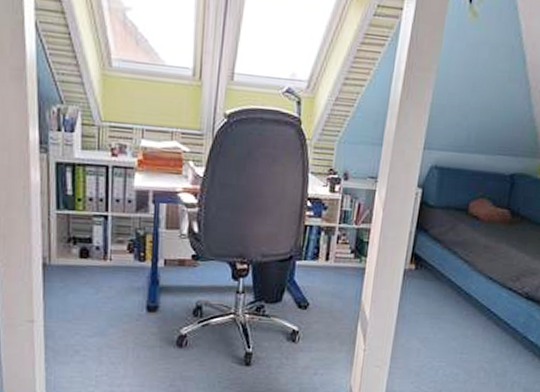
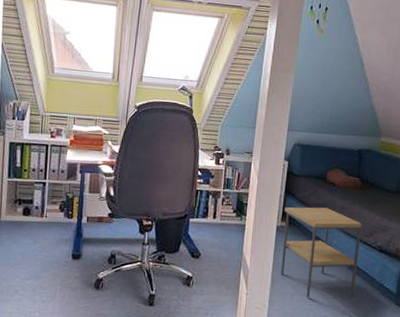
side table: none [406,245,508,354] -> present [280,207,362,298]

